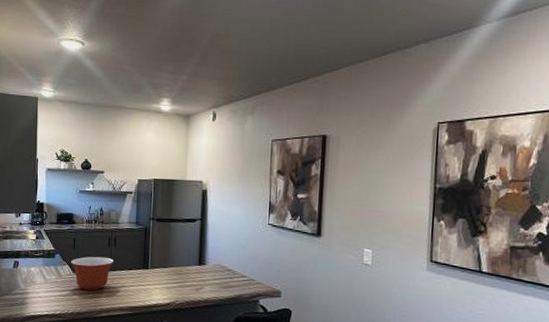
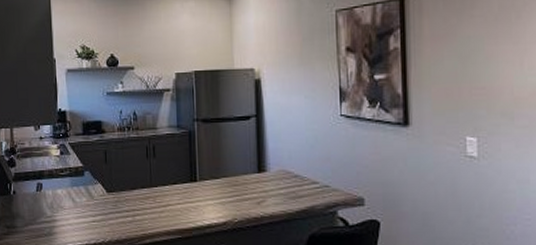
mixing bowl: present [70,256,115,291] -> none [102,170,156,212]

